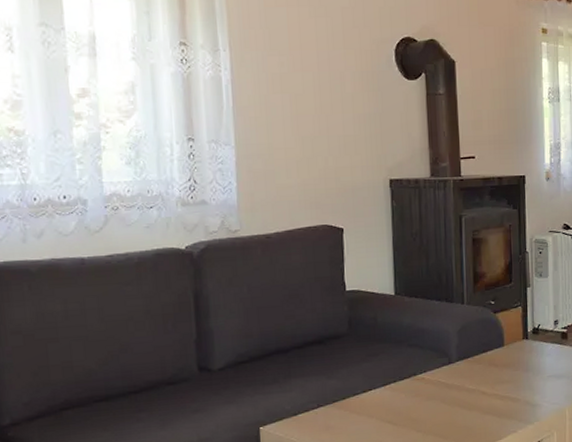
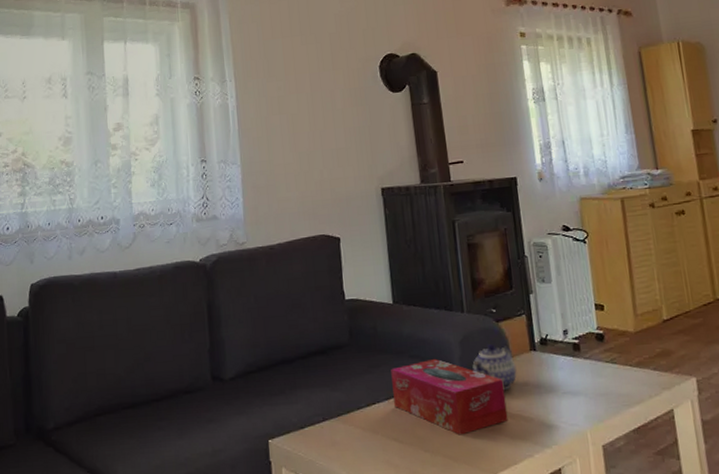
tissue box: none [389,347,497,416] -> present [391,358,508,435]
teapot: none [468,333,509,376] -> present [472,344,517,391]

